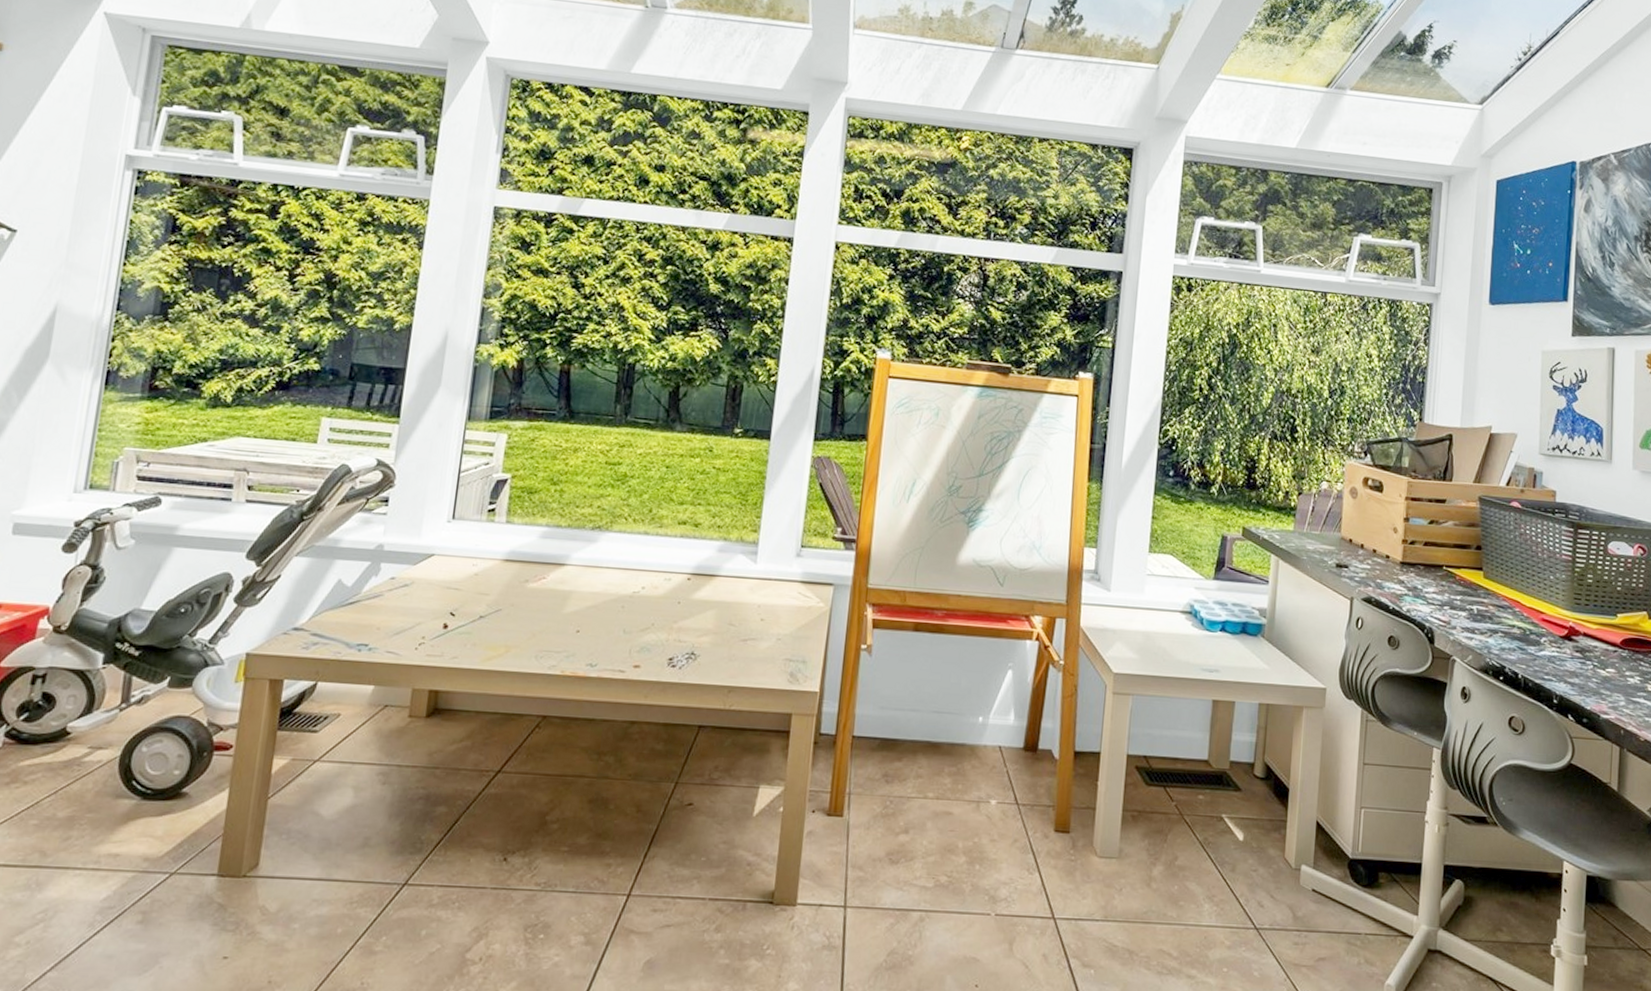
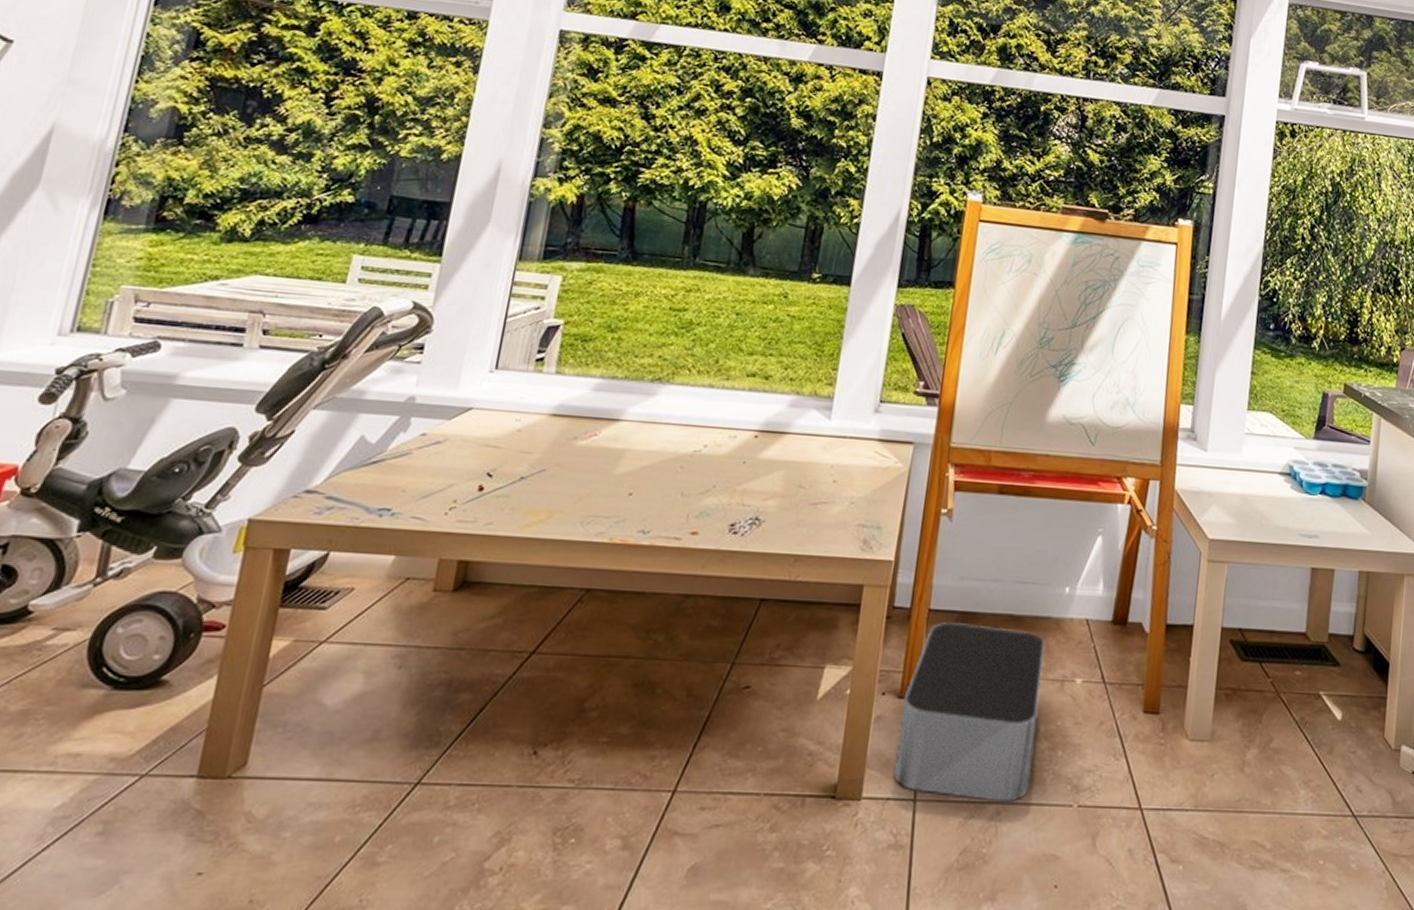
storage bin: none [825,747,962,910] -> present [893,622,1046,802]

